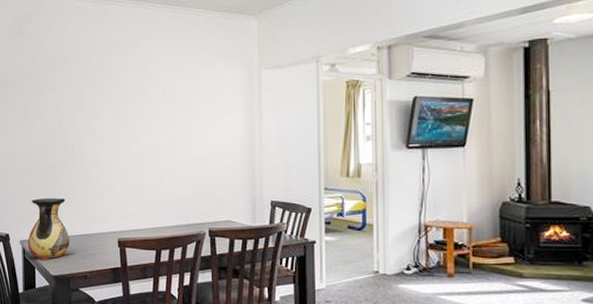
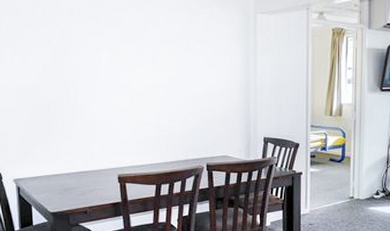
vase: present [28,197,75,260] -> none [22,135,74,198]

